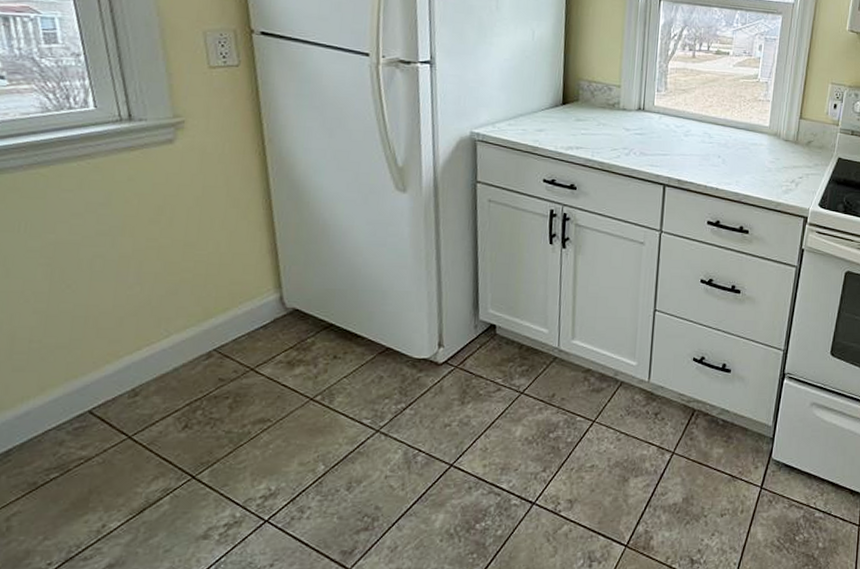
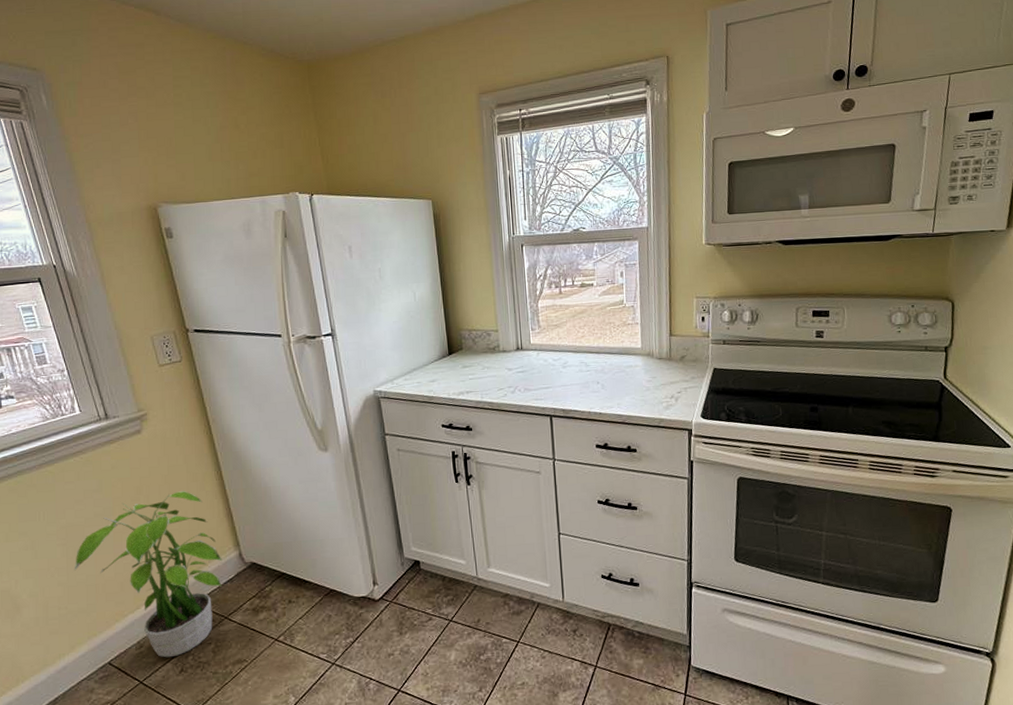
potted plant: none [57,216,258,411] -> present [74,490,222,658]

